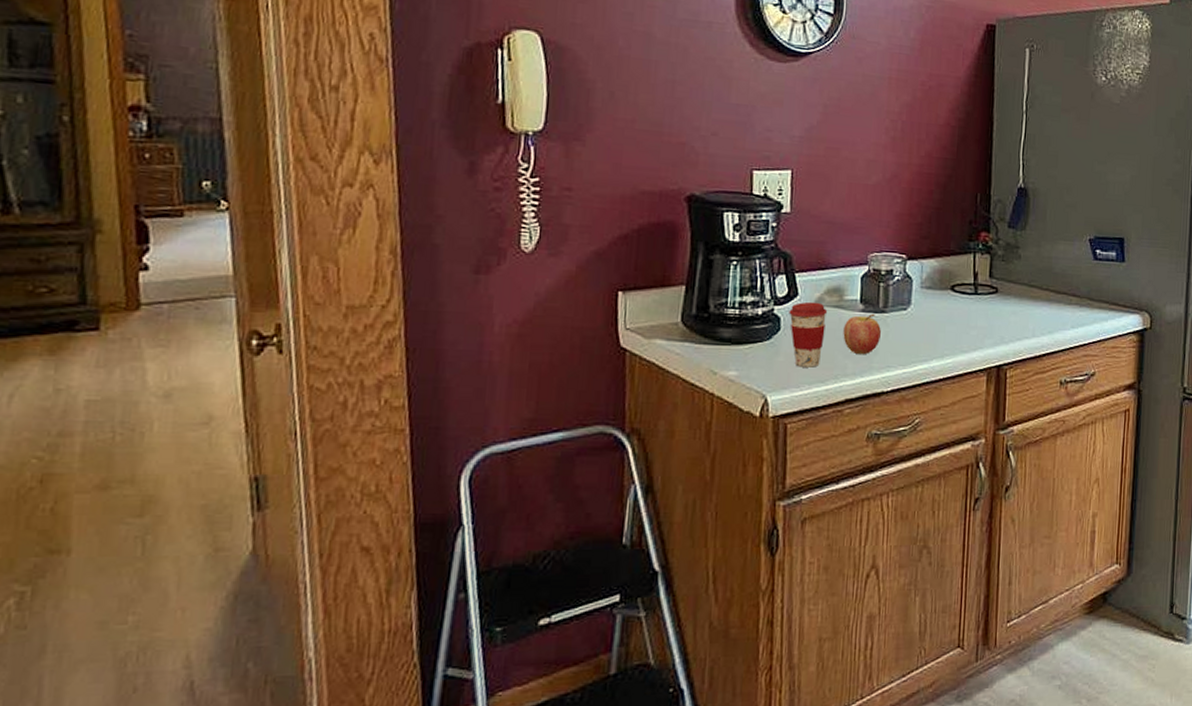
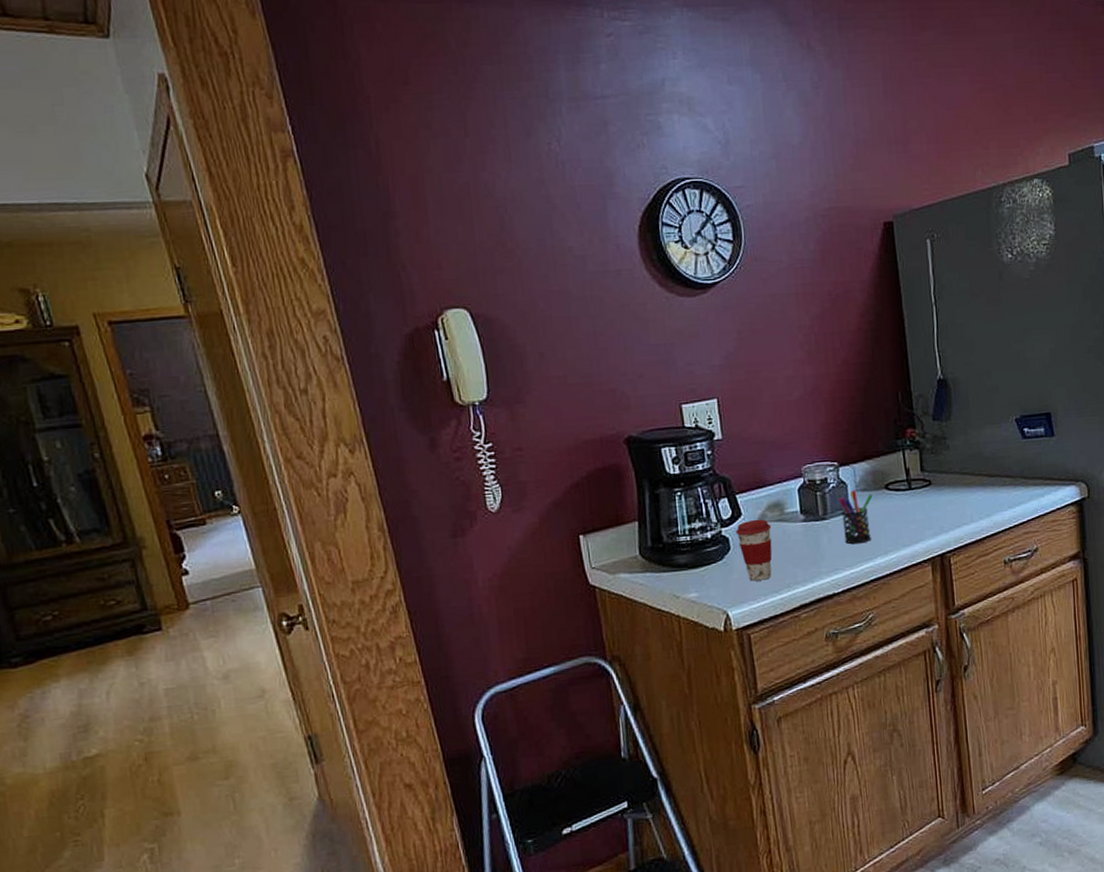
fruit: present [843,313,881,355] -> none [788,521,825,563]
pen holder: none [901,286,937,343] -> present [838,490,873,544]

